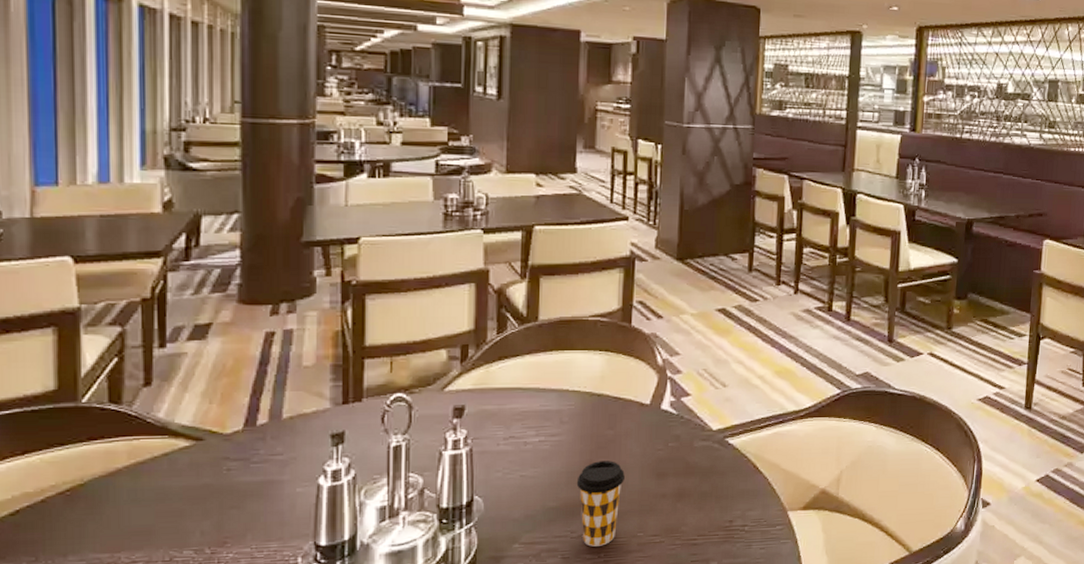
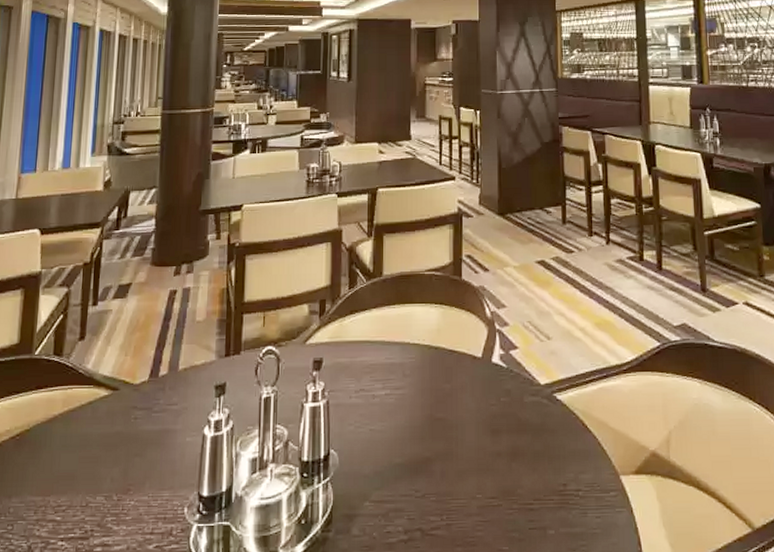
coffee cup: present [576,461,625,547] -> none [419,416,462,508]

